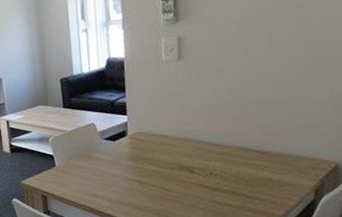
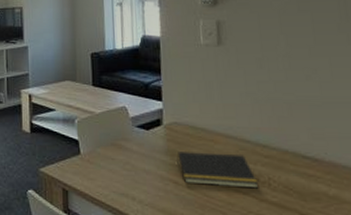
notepad: none [140,154,212,182] -> present [177,152,259,189]

